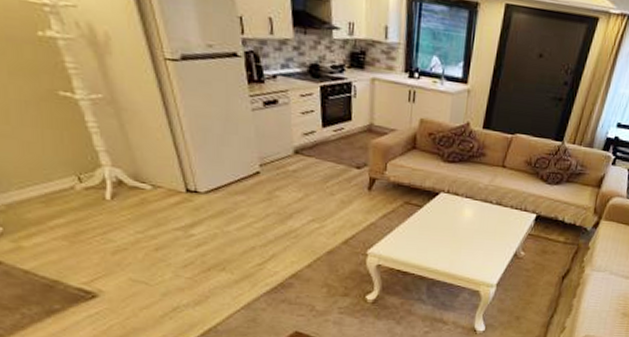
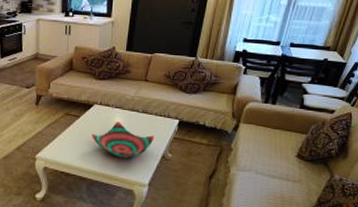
decorative bowl: none [435,214,507,256] -> present [92,121,154,158]

